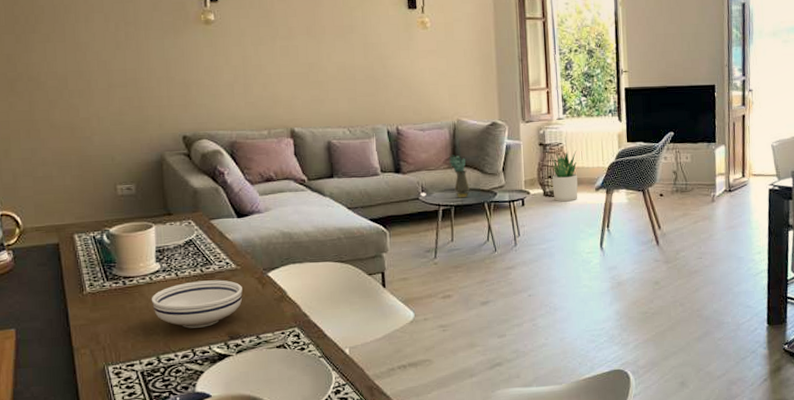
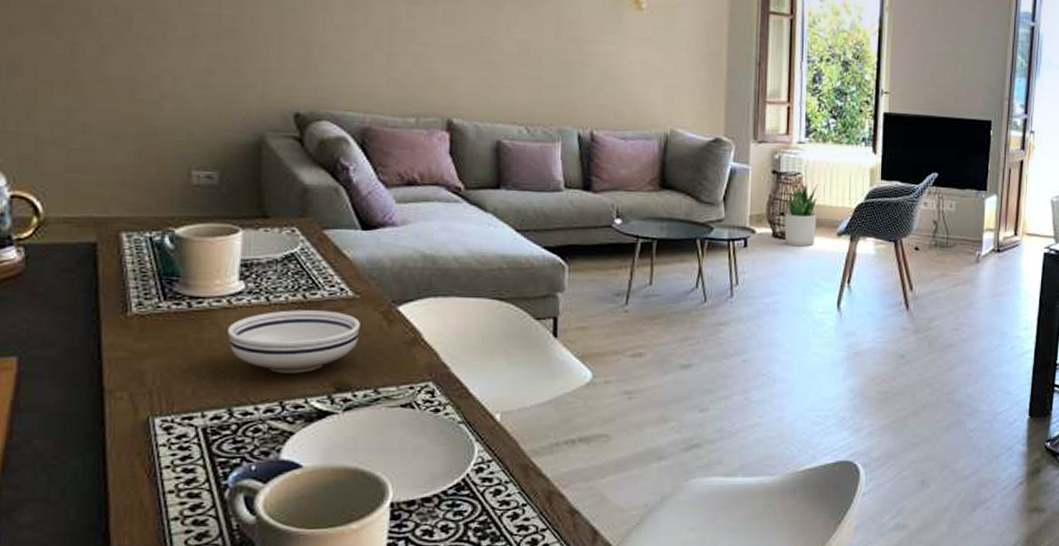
vase: present [449,154,470,198] -> none [656,172,680,231]

